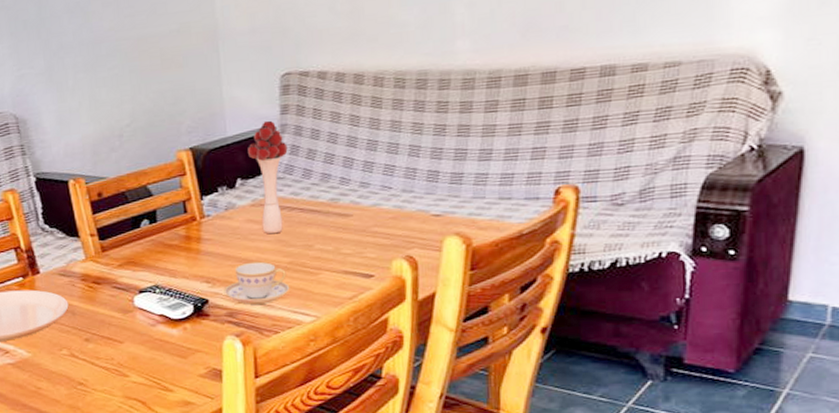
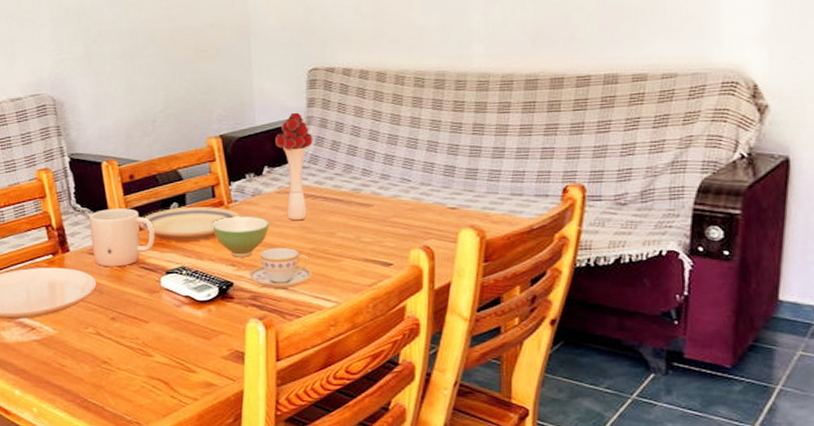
mug: none [58,227,126,288] -> present [90,208,155,267]
plate: none [109,222,214,260] -> present [139,207,240,242]
bowl: none [183,230,245,274] -> present [211,216,270,257]

